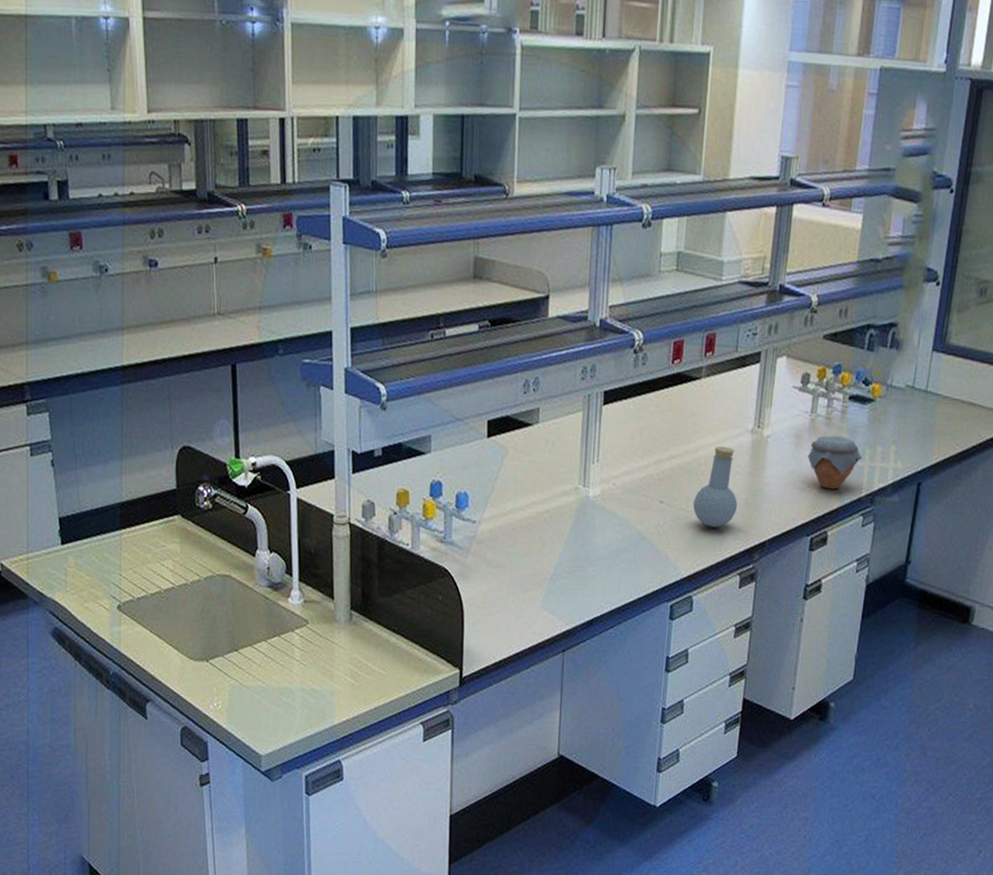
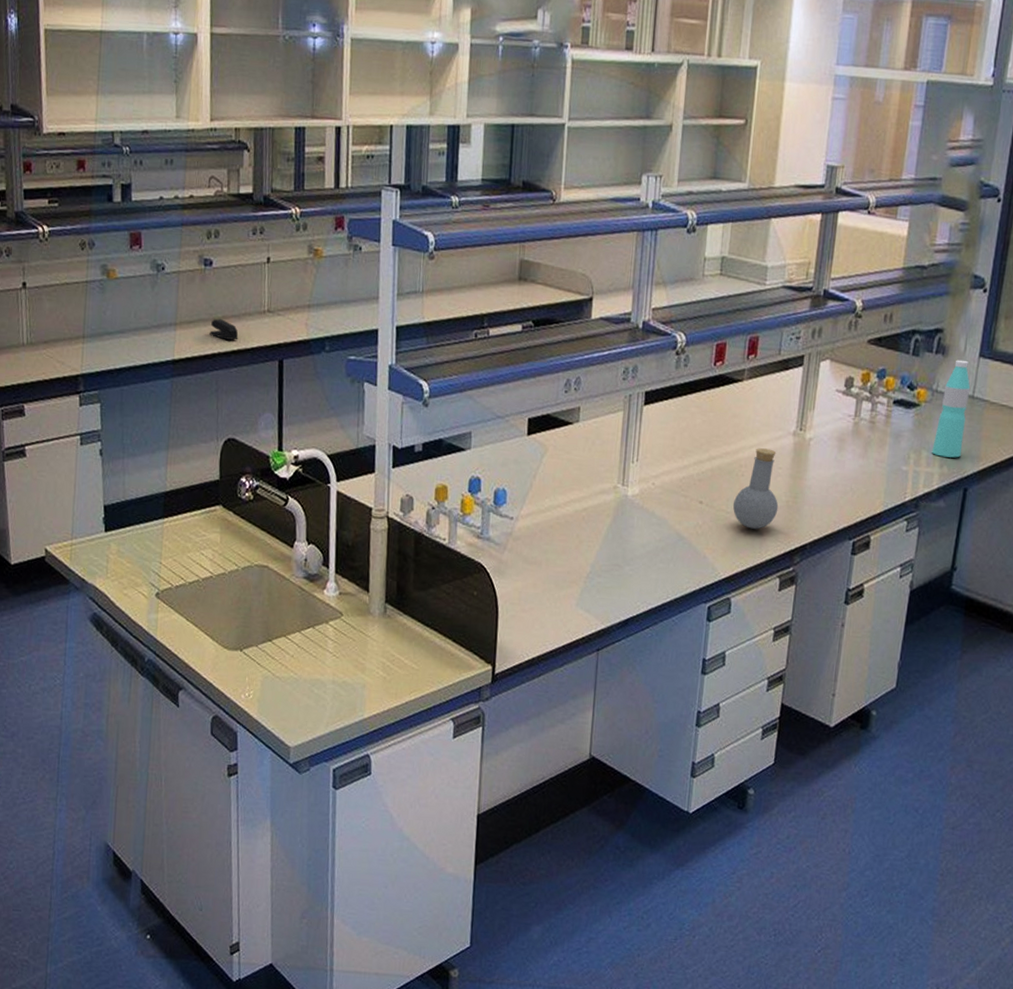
stapler: none [158,322,189,345] -> present [209,318,239,340]
jar: present [807,435,862,490] -> none [850,439,907,494]
water bottle: none [887,354,924,453] -> present [932,359,971,458]

